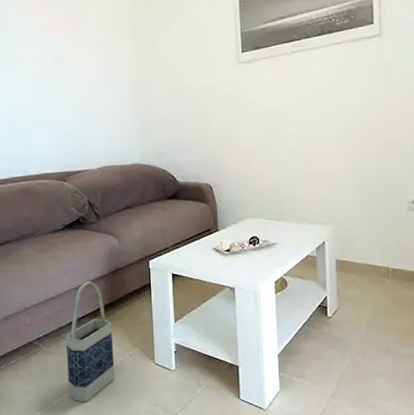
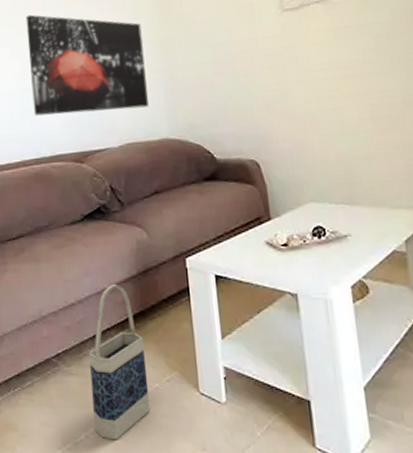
wall art: none [16,48,124,139] -> present [26,14,149,116]

